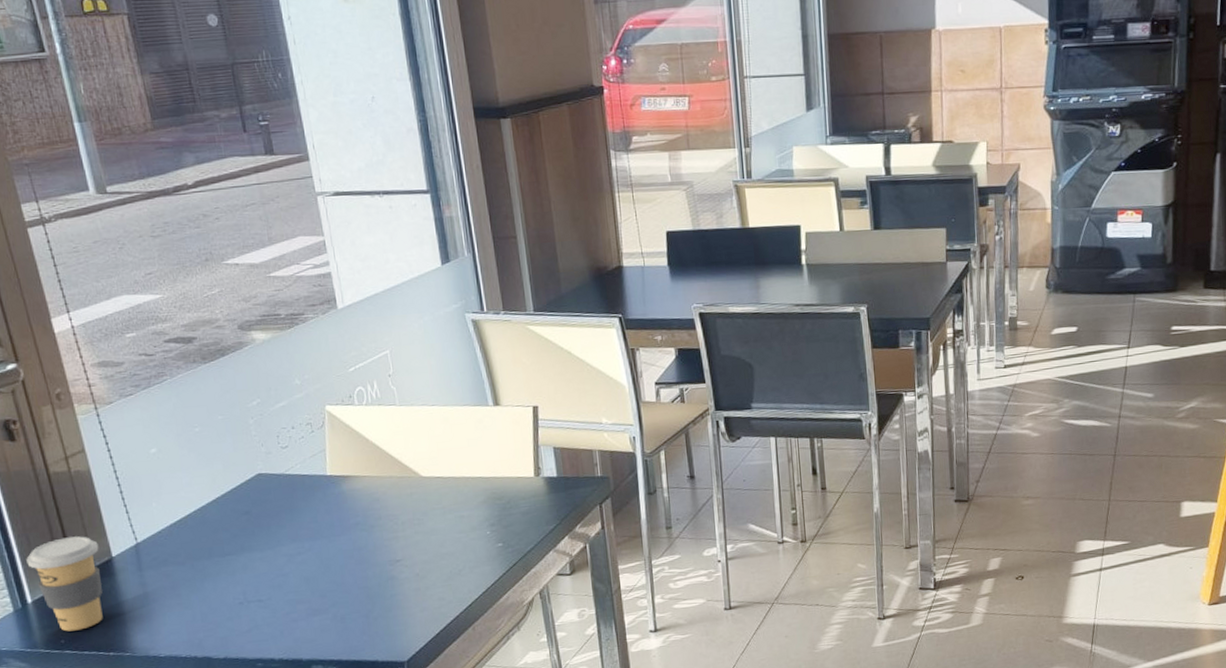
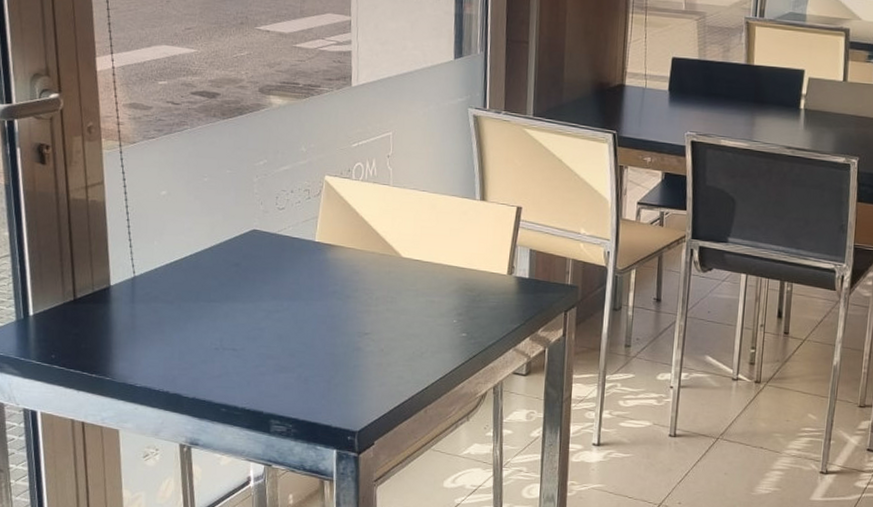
coffee cup: present [26,536,103,632] -> none [35,260,100,349]

